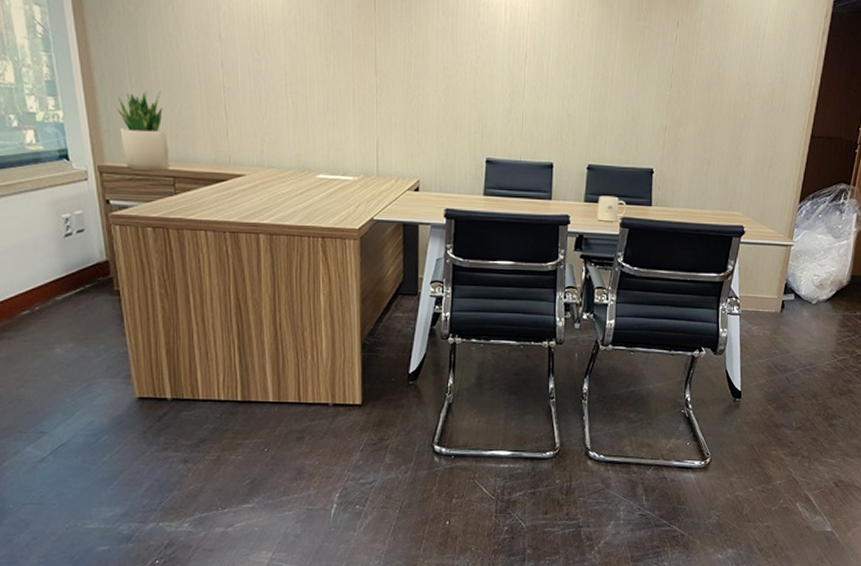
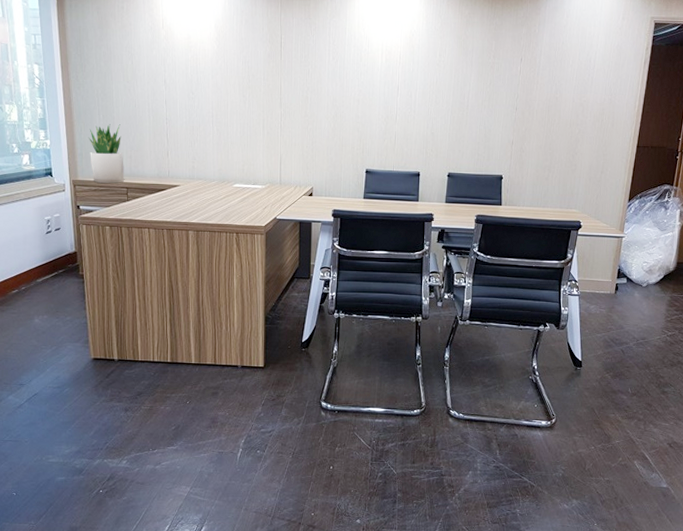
mug: present [597,195,626,222] -> none [456,197,480,219]

